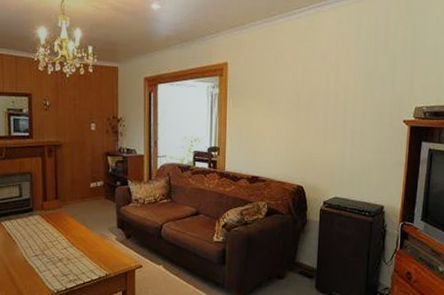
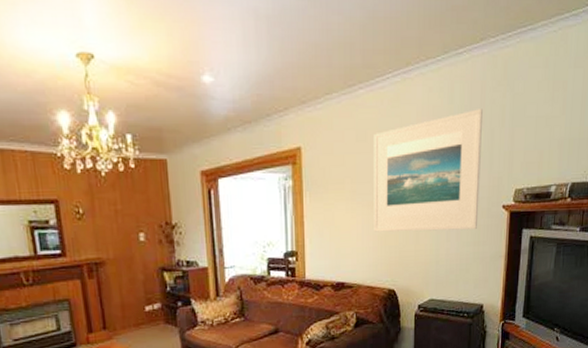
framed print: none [286,38,386,139] -> present [374,109,483,232]

